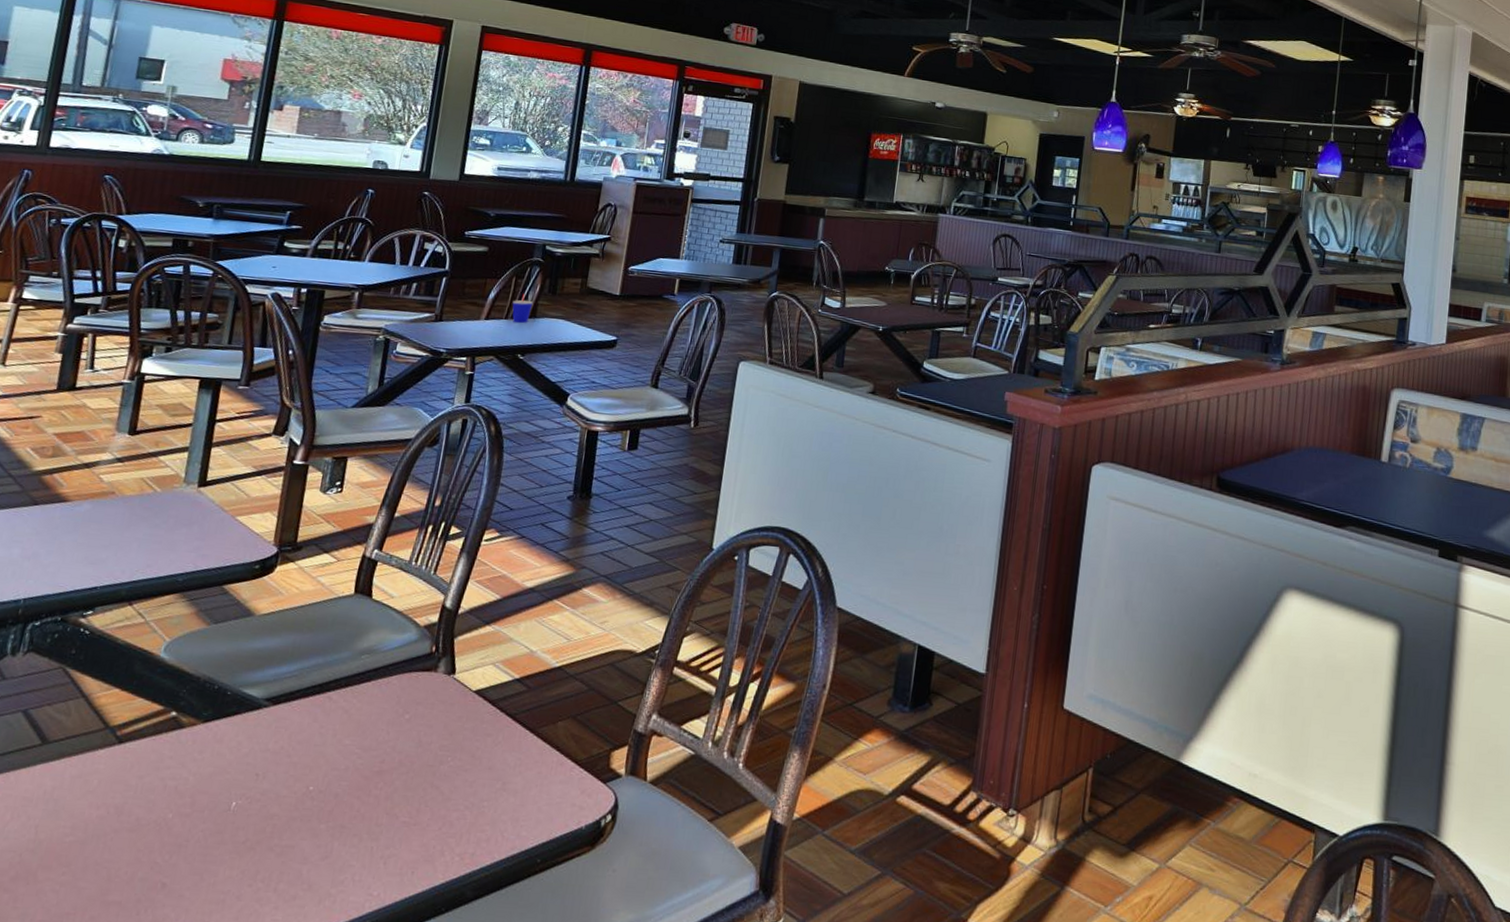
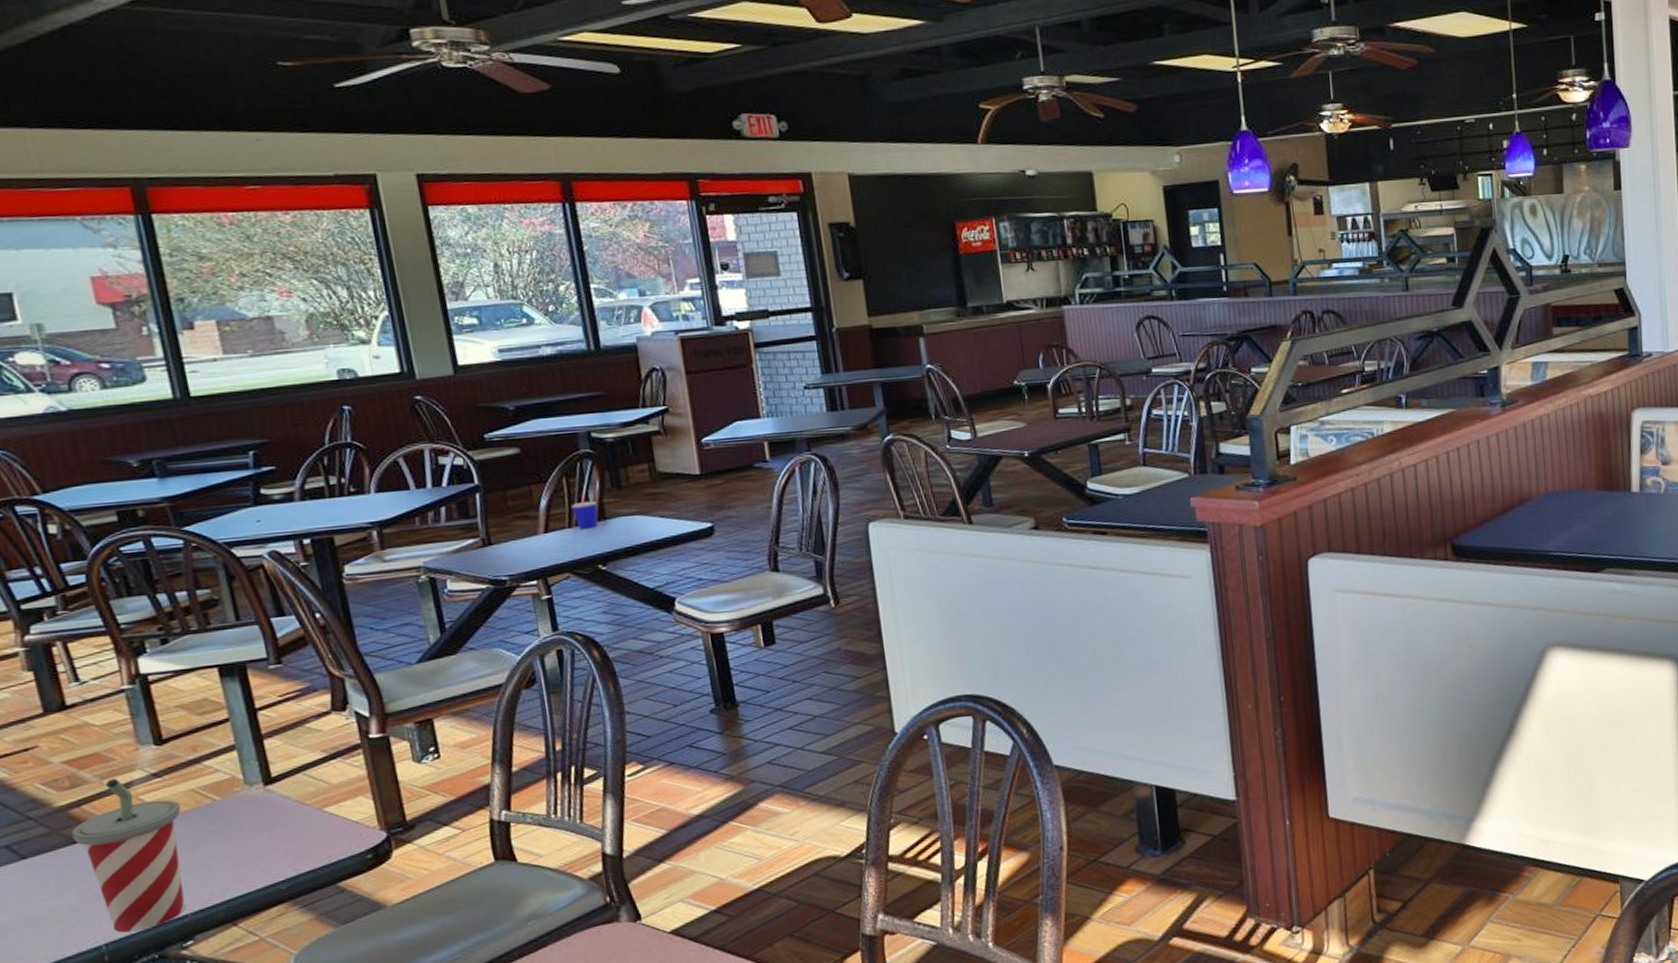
beverage cup: none [36,455,128,593] -> present [70,778,186,933]

